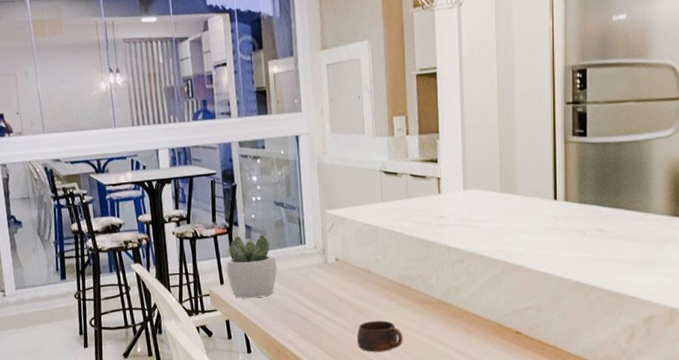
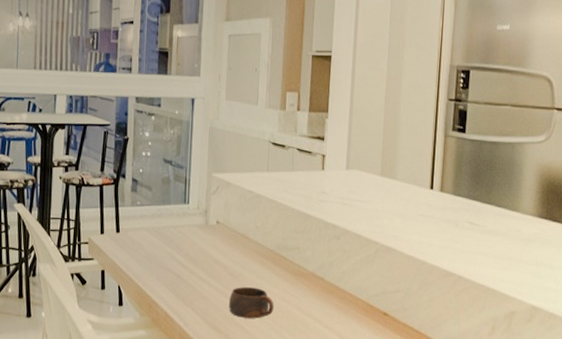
succulent plant: present [225,235,277,299] -> none [107,189,158,252]

